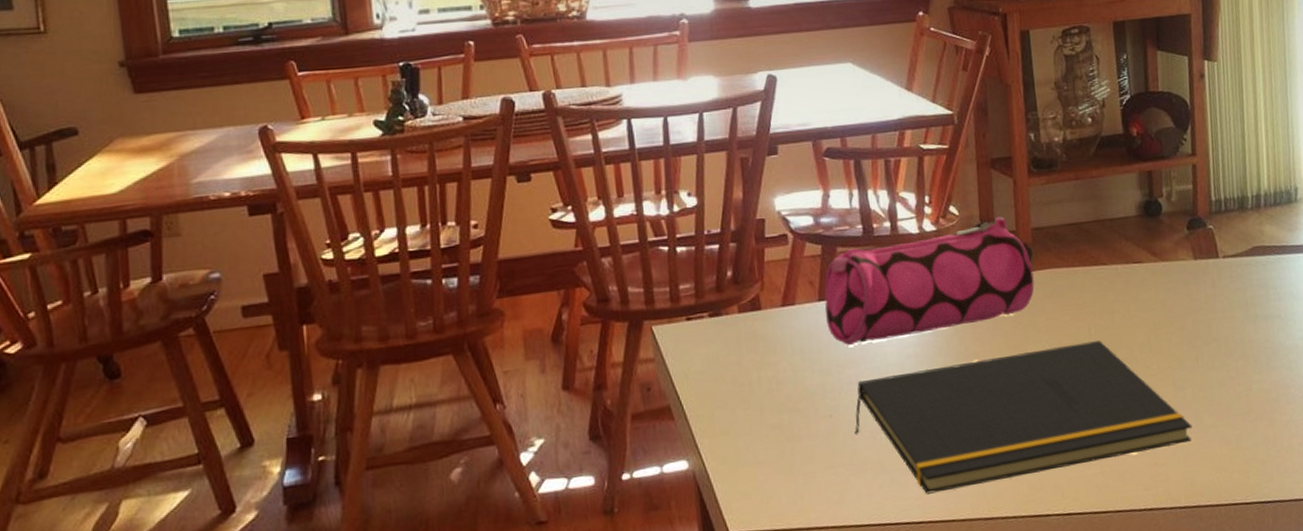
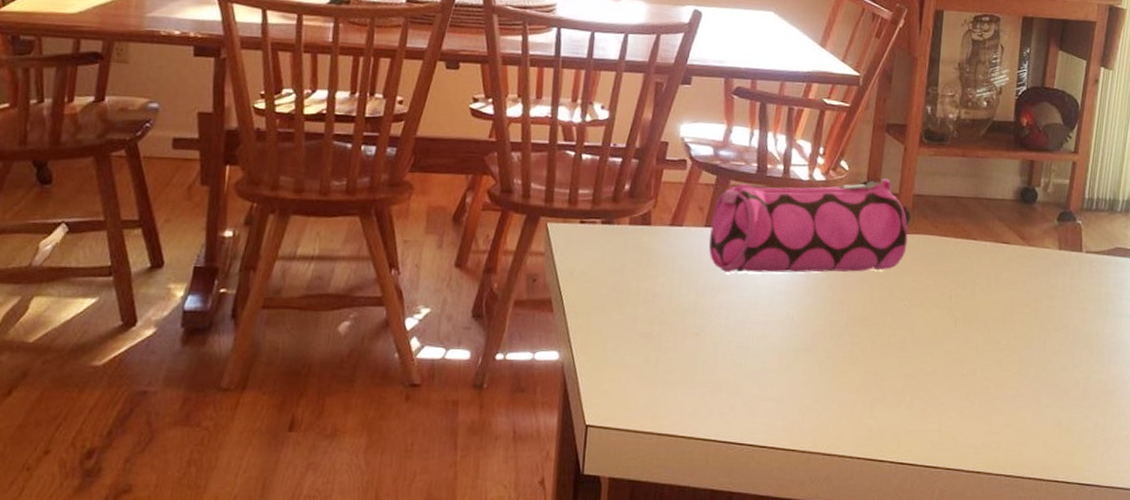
notepad: present [855,340,1192,494] -> none [717,307,1030,422]

